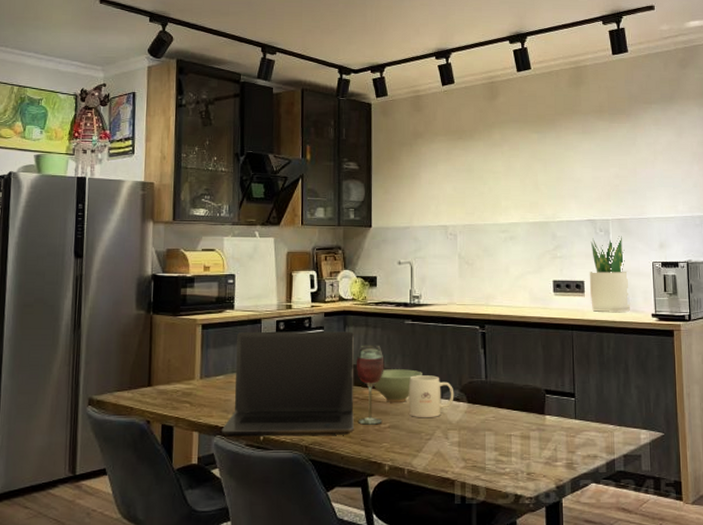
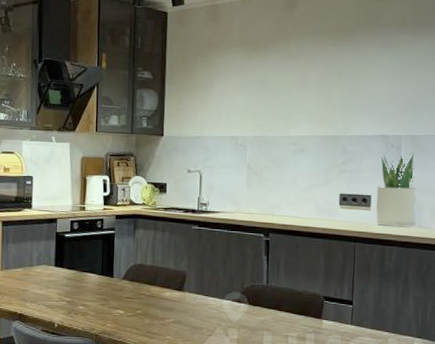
laptop computer: present [221,331,355,437] -> none [19,229,143,327]
wineglass: present [356,345,384,425] -> none [144,247,171,320]
bowl: present [373,369,422,402] -> none [160,270,207,301]
mug: present [408,375,454,418] -> none [192,277,236,317]

